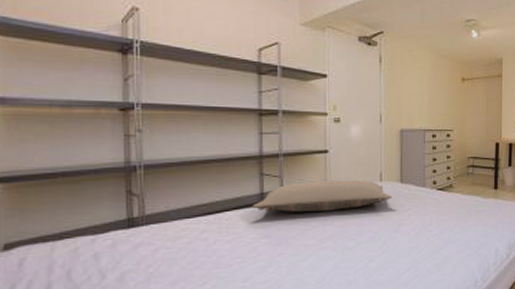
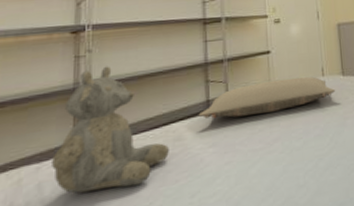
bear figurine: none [107,148,222,267] -> present [52,66,169,194]

